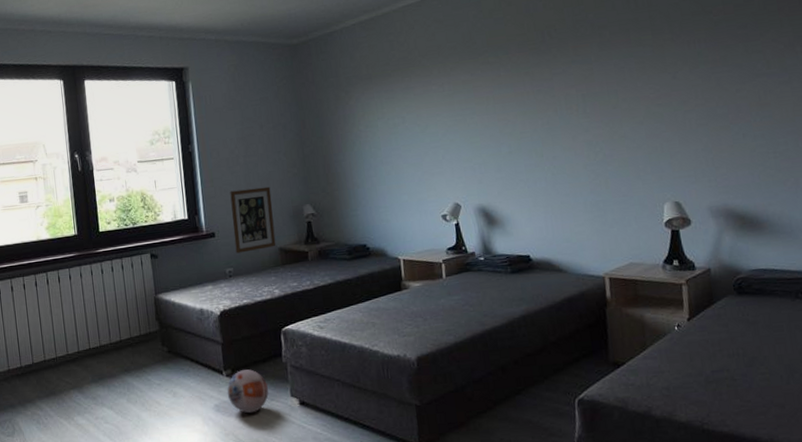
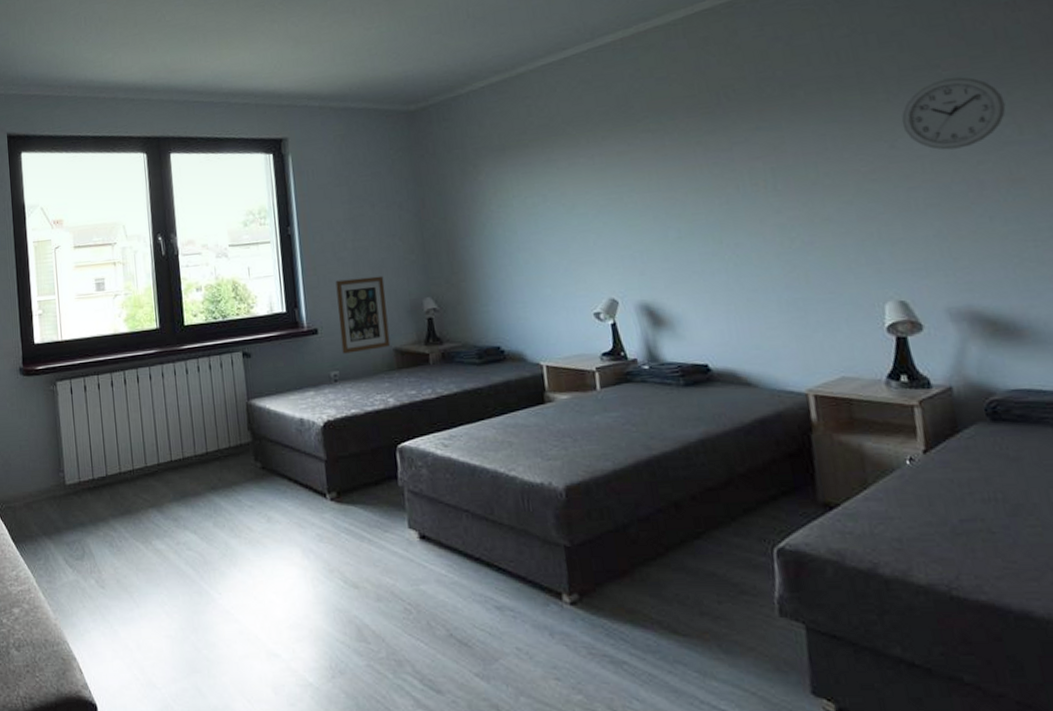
ball: present [227,369,269,414] -> none [331,493,382,547]
wall clock: none [681,21,759,81] -> present [901,77,1006,150]

